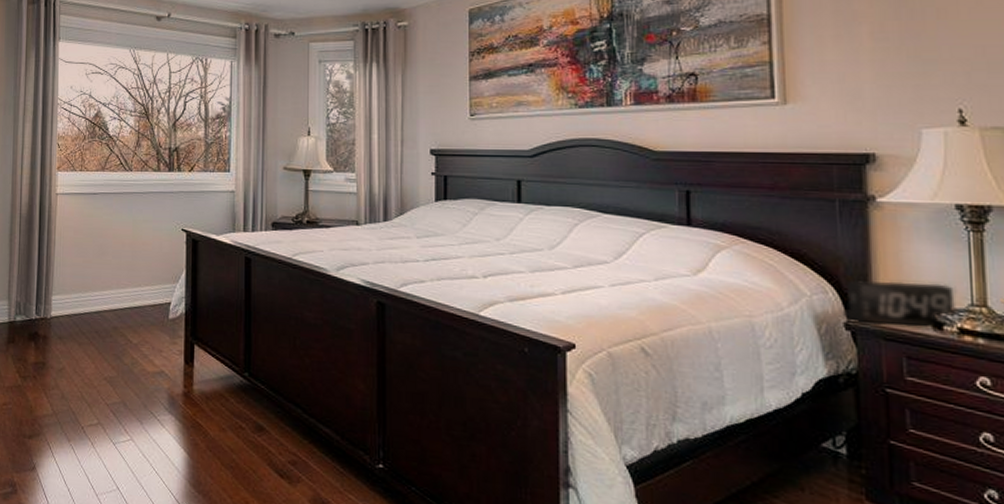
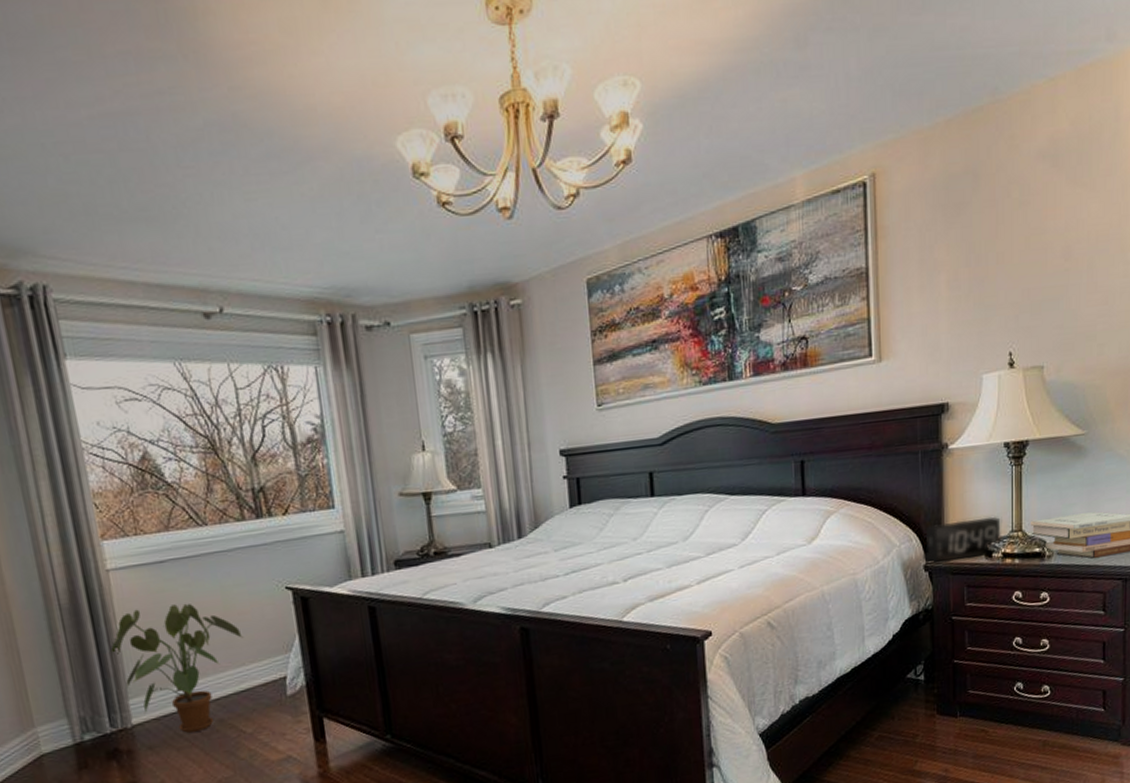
house plant: none [48,227,143,333] -> present [111,603,243,733]

